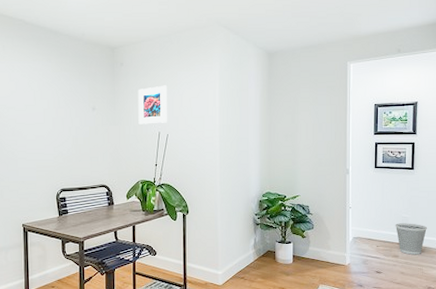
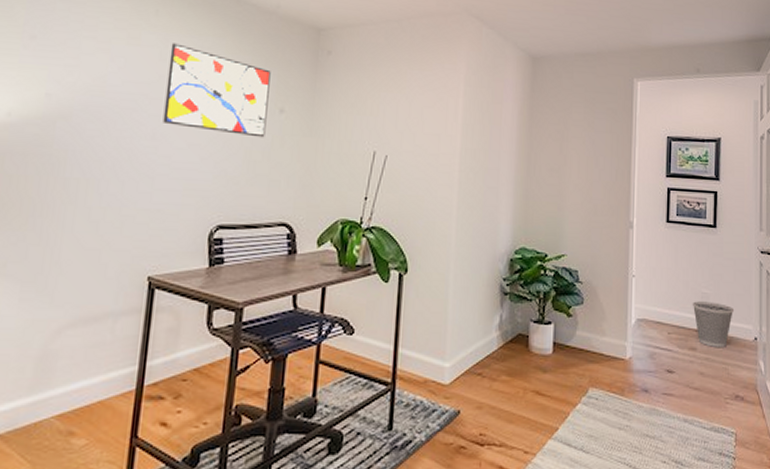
wall art: none [16,68,85,129] -> present [163,43,271,138]
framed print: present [138,85,168,124] -> none [345,86,392,140]

